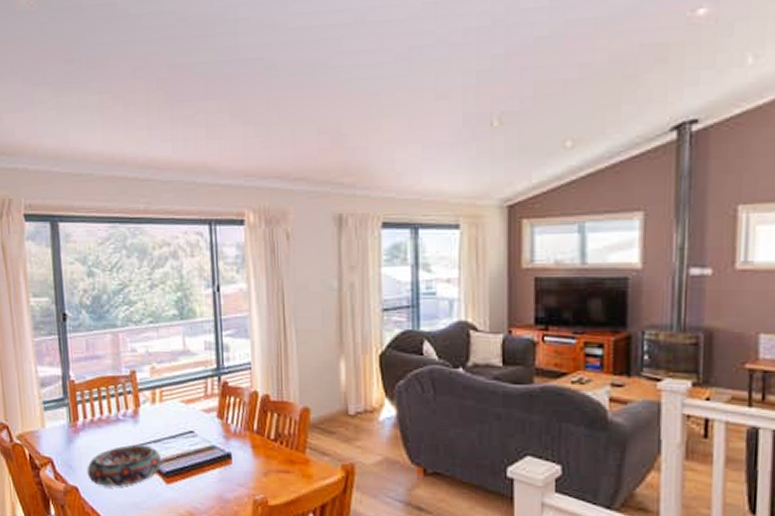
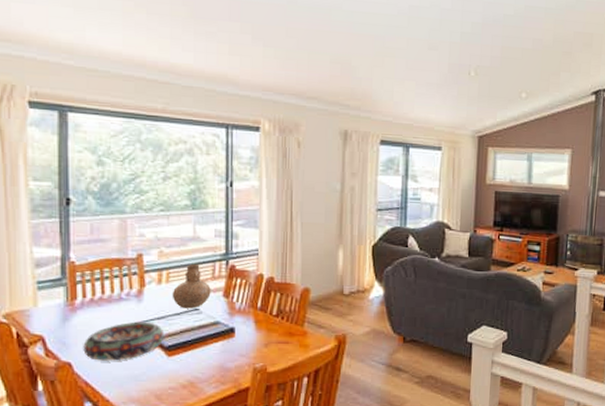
vase: none [166,380,205,431] -> present [172,263,211,309]

